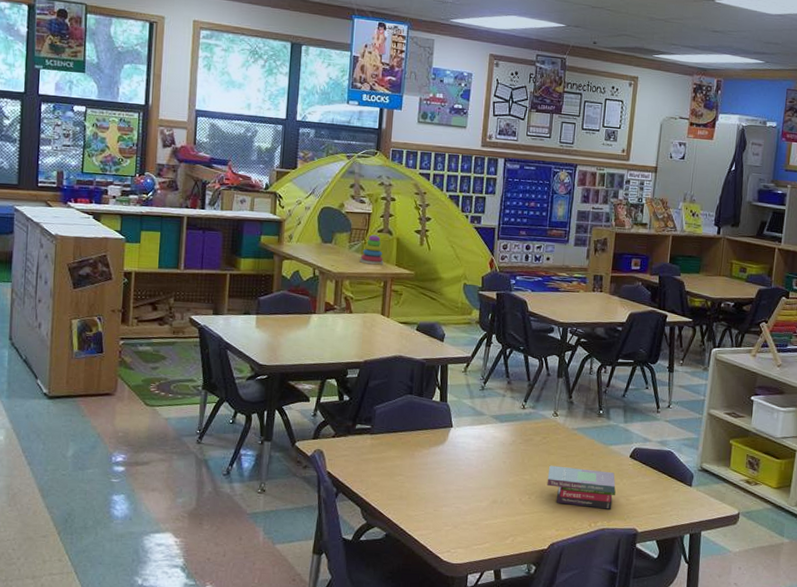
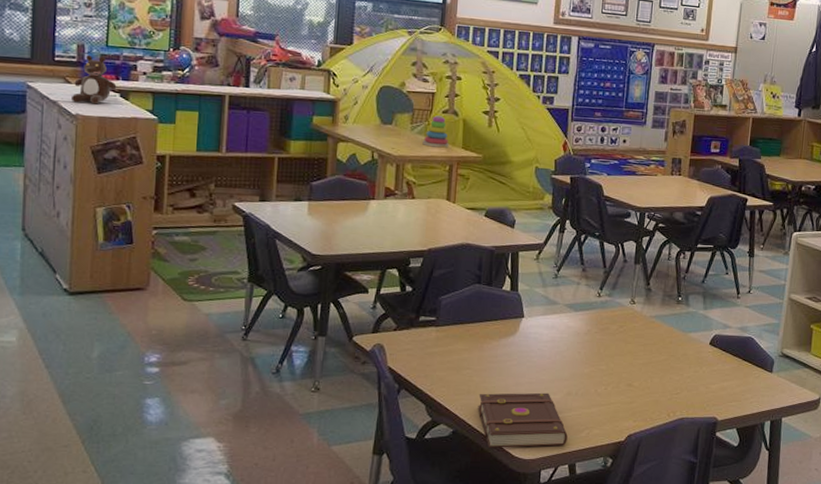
stuffed animal: none [52,181,90,226] -> present [72,55,117,104]
book: none [409,499,493,552] -> present [478,392,568,448]
books: present [547,465,616,510] -> none [624,354,695,398]

